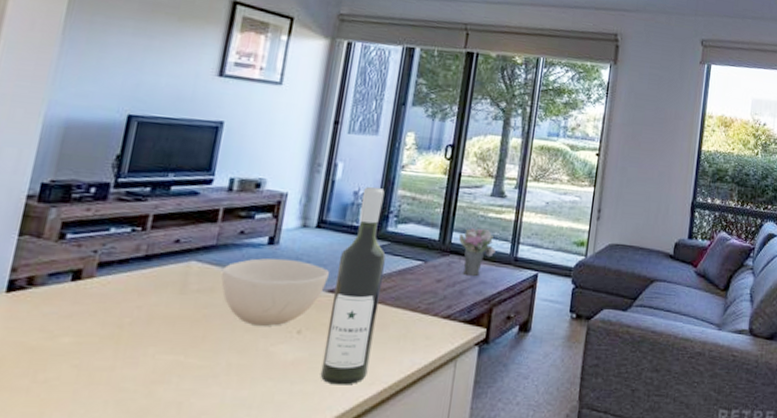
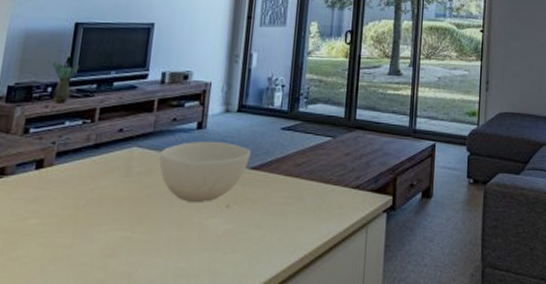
vase: none [95,158,131,207] -> present [52,62,79,104]
bottle: present [320,186,386,385] -> none [248,72,299,253]
flower bouquet: present [458,227,496,277] -> none [362,104,396,149]

